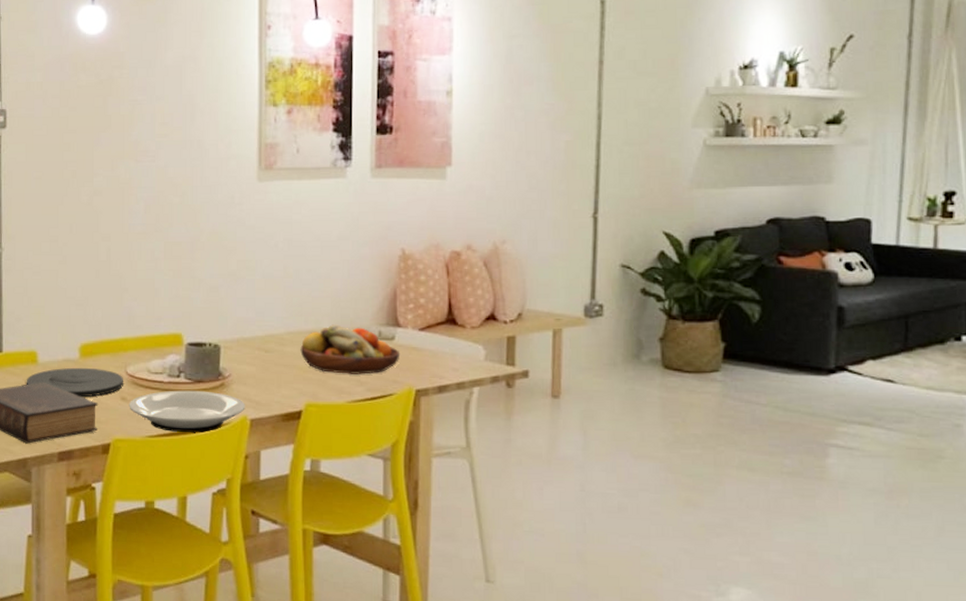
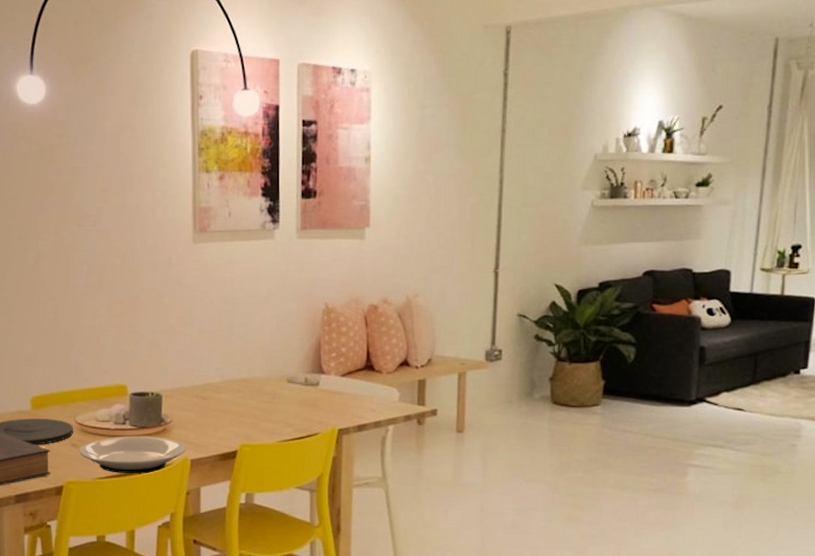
fruit bowl: present [300,324,400,374] -> none [235,373,324,417]

